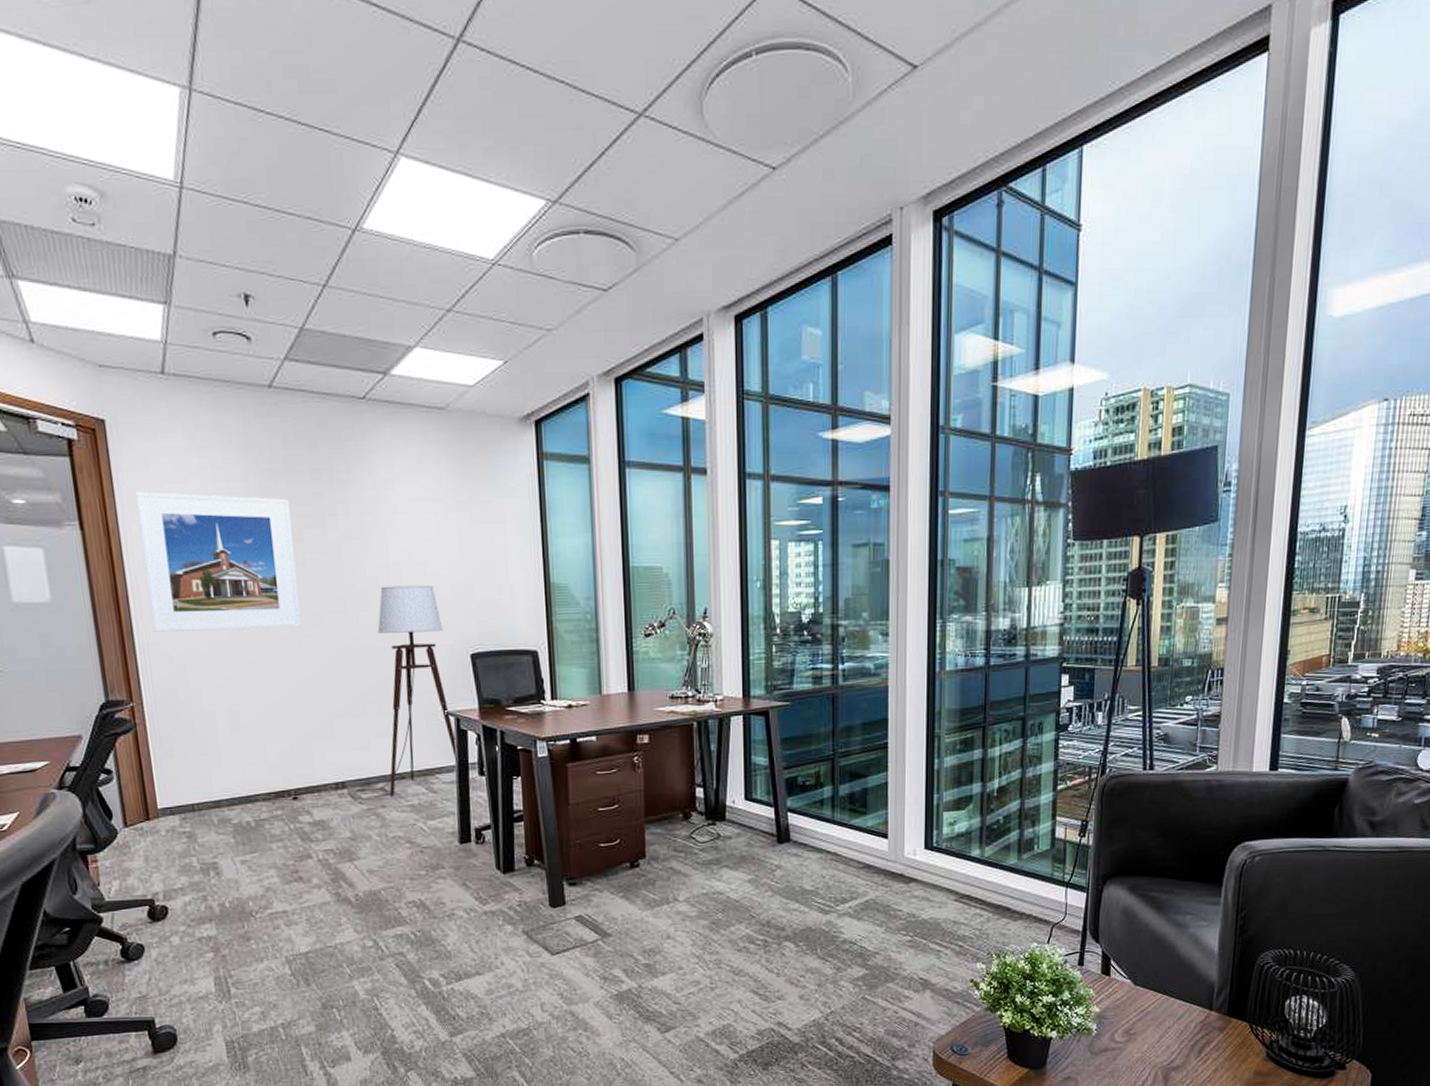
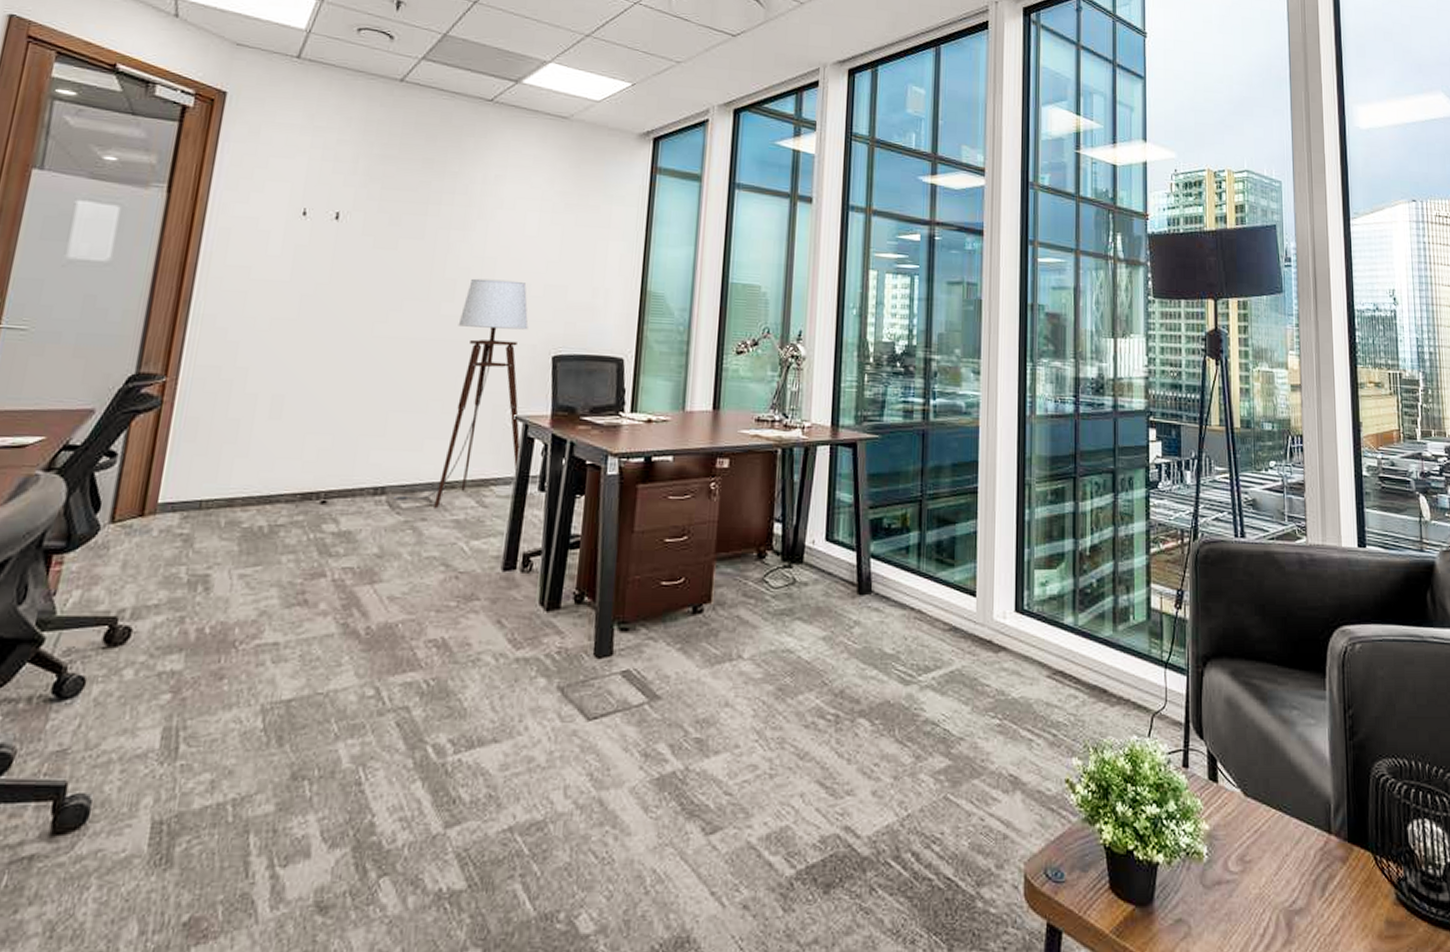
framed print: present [135,491,302,632] -> none [213,161,395,312]

